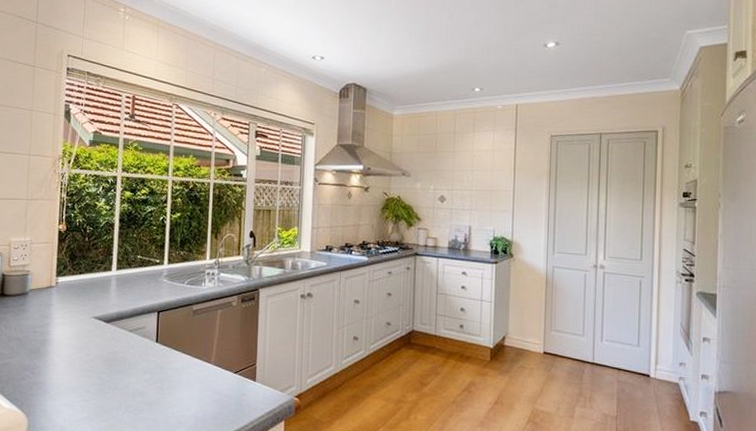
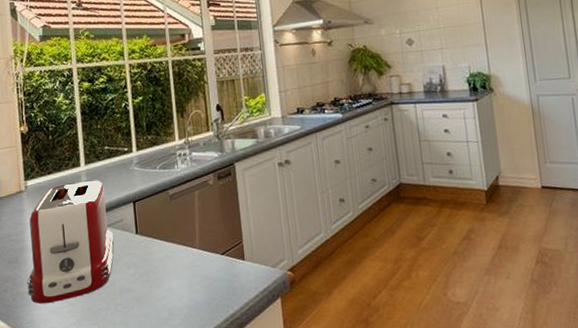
toaster: none [44,285,135,396] -> present [27,179,115,304]

